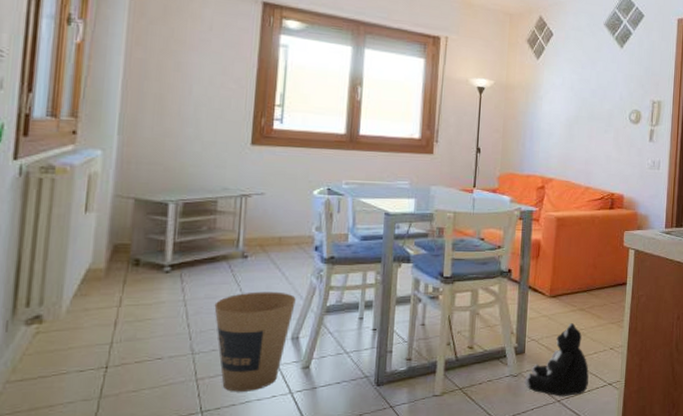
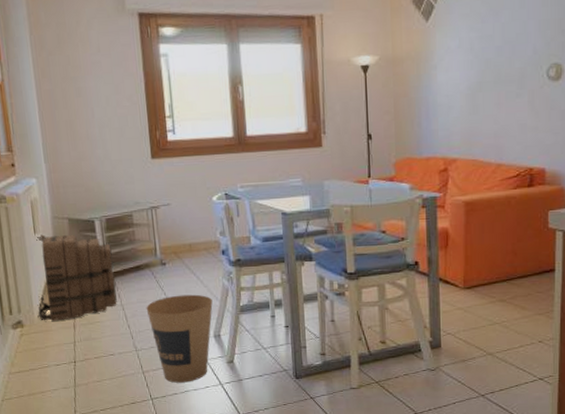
backpack: none [68,213,184,317] -> present [36,234,117,321]
plush toy: present [524,323,589,397] -> none [443,315,515,391]

